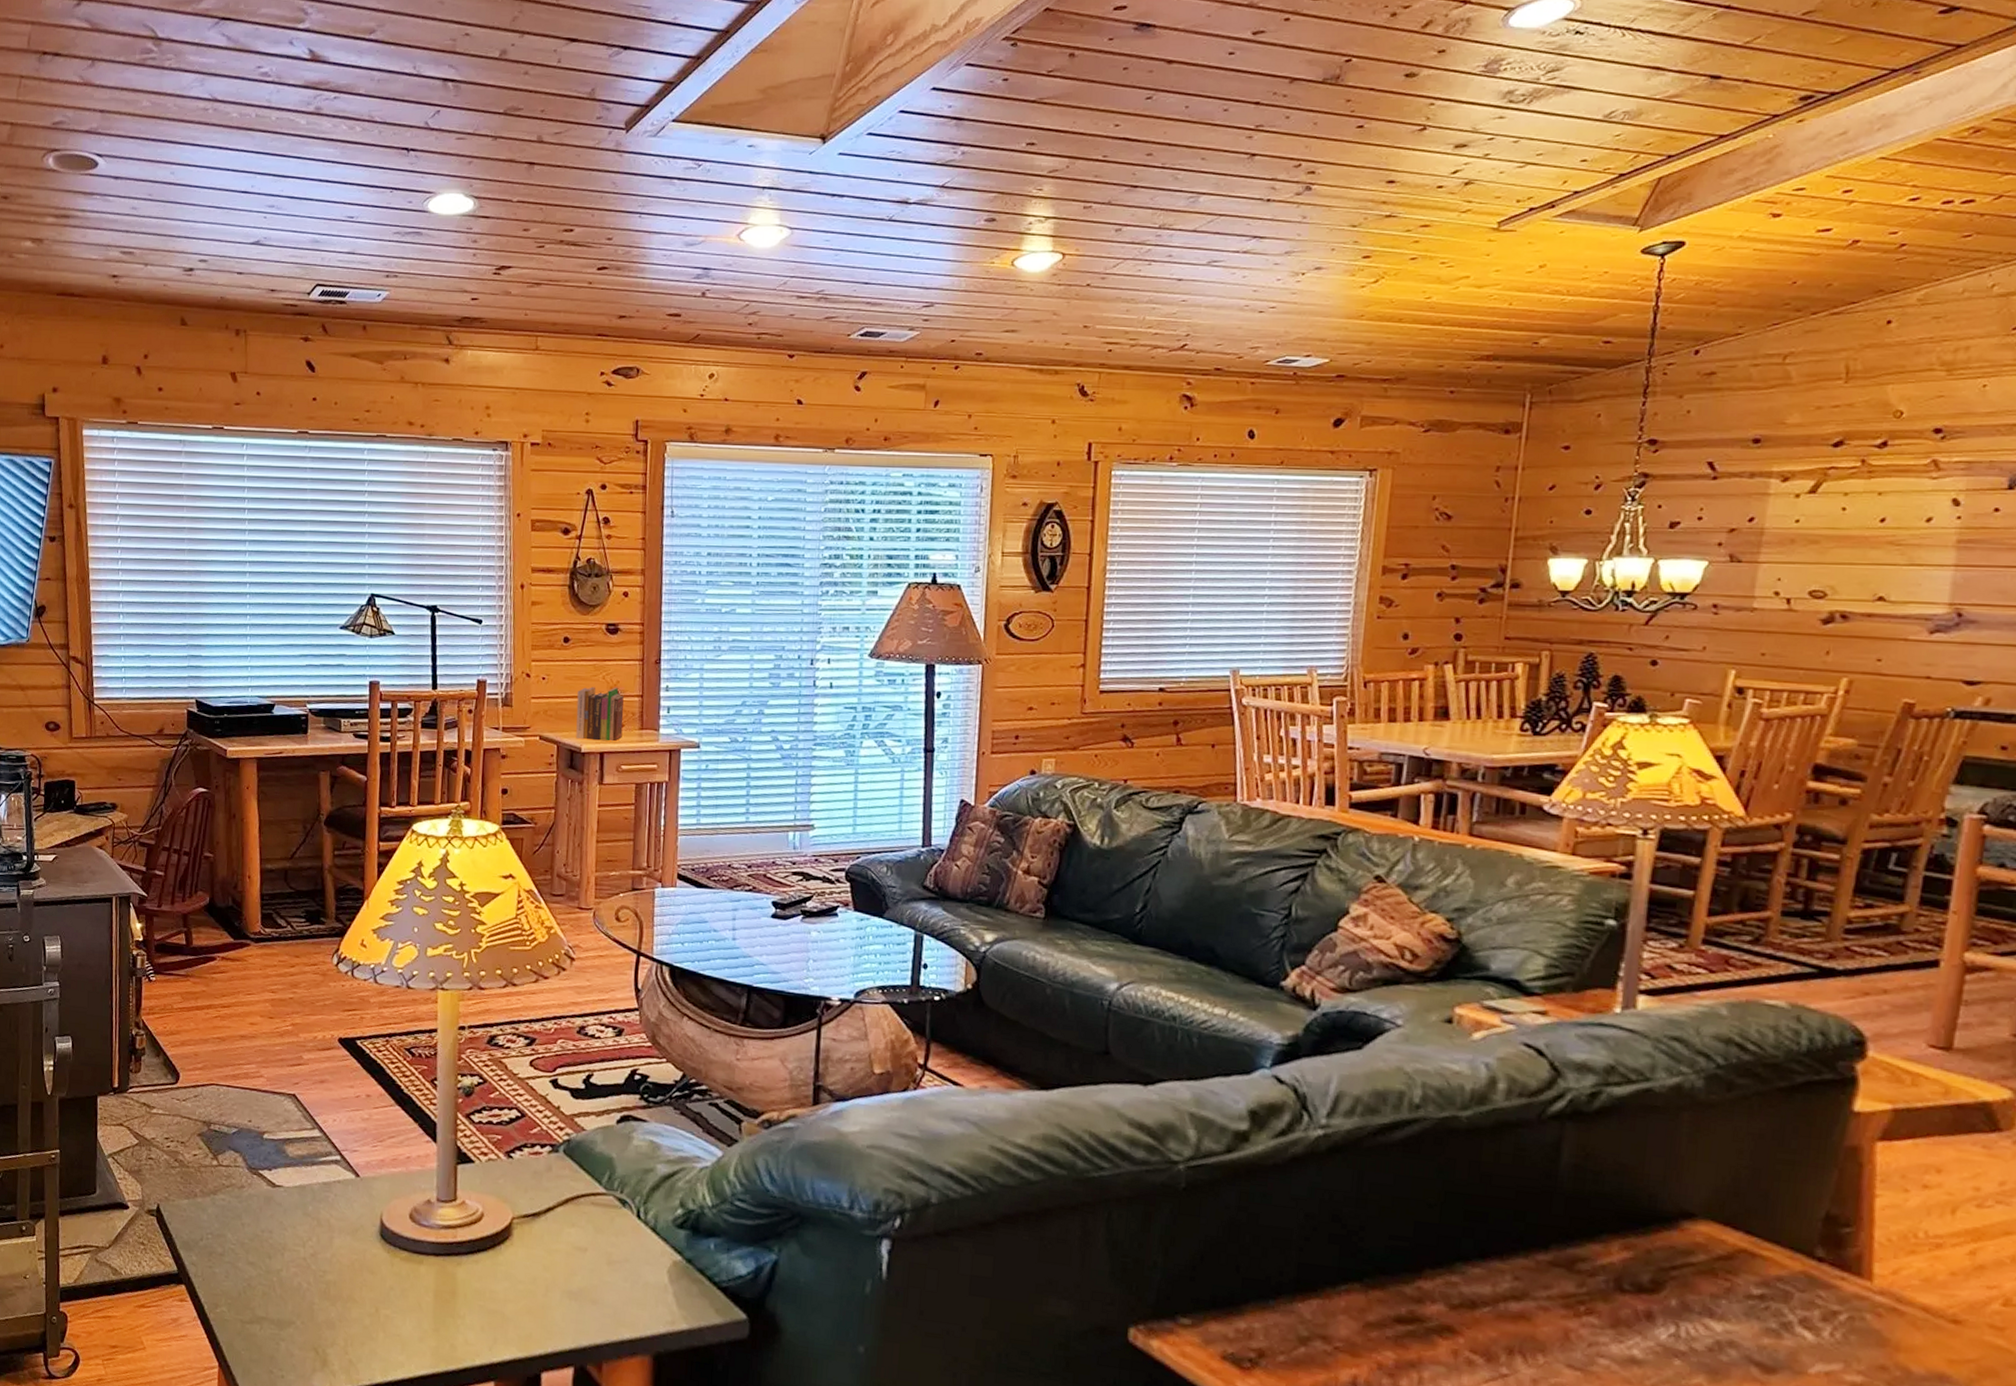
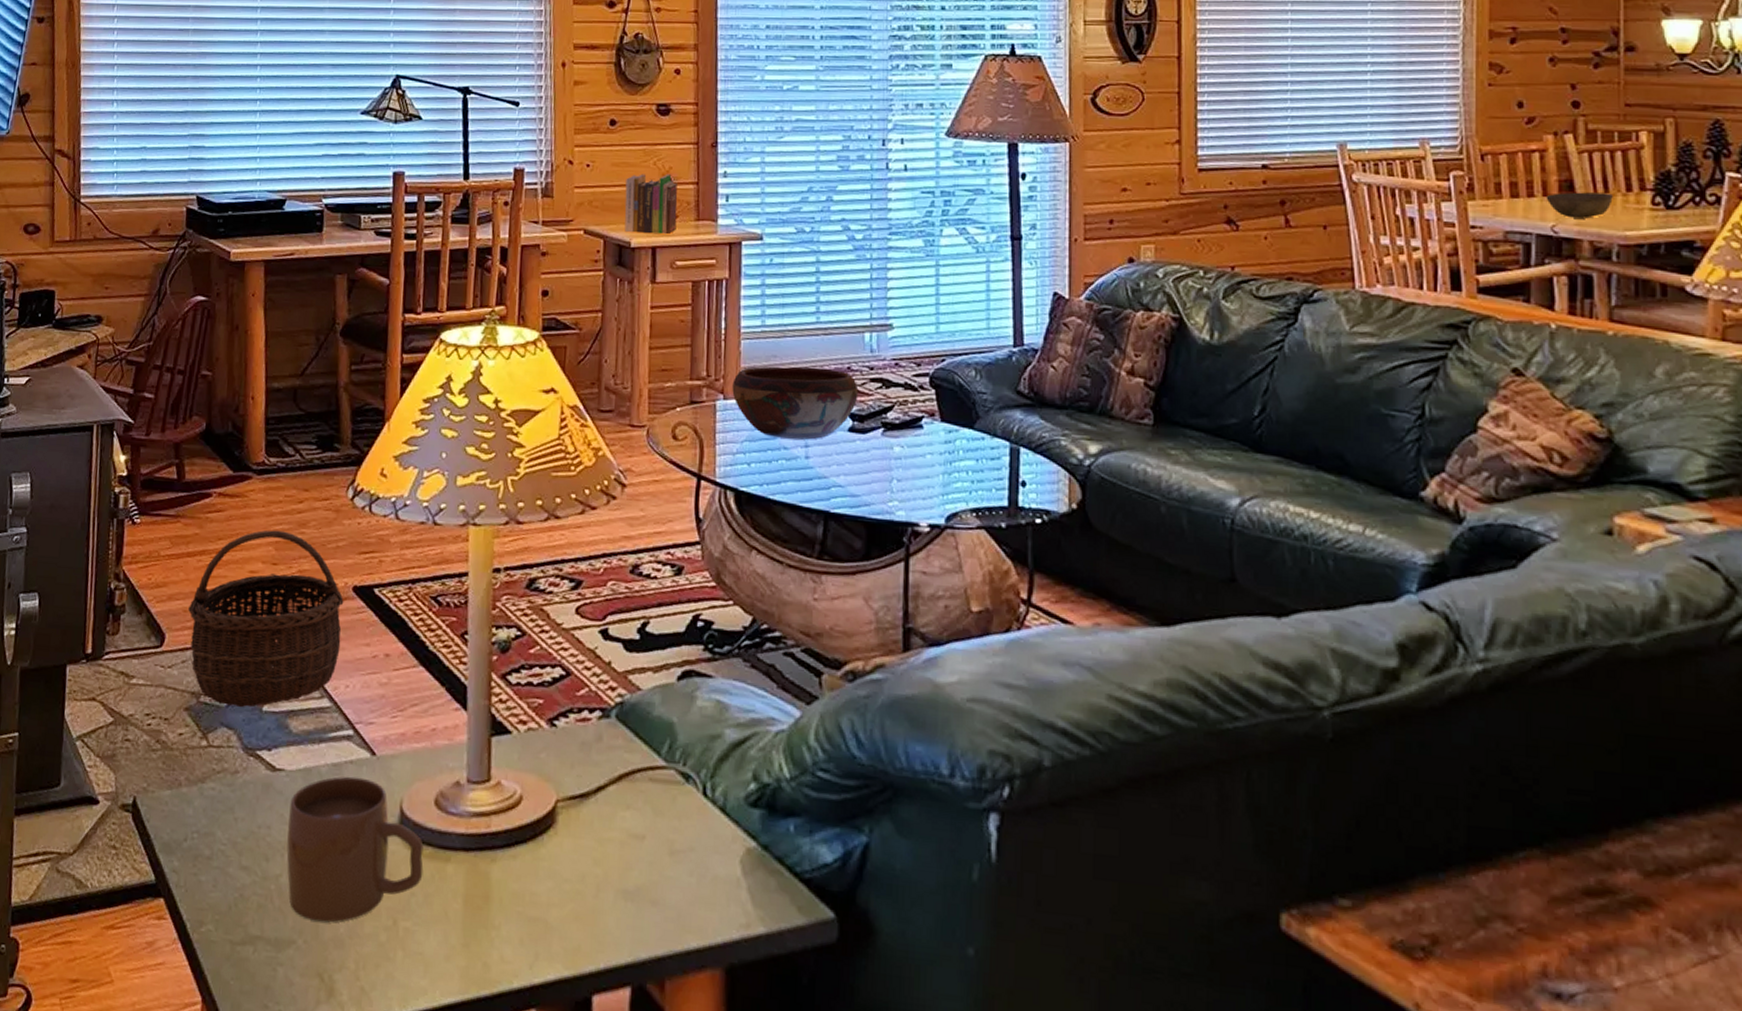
wicker basket: none [199,989,331,1135] -> present [188,530,344,707]
mug: none [285,1193,401,1308] -> present [286,776,424,922]
decorative bowl: none [669,859,782,924] -> present [732,366,859,440]
bowl: none [1421,717,1485,742] -> present [1546,192,1613,219]

